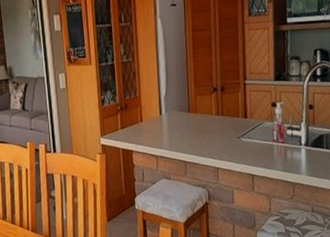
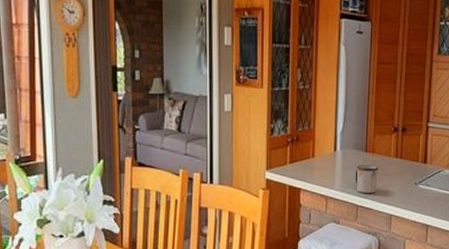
mug: none [181,124,203,151] -> present [355,165,379,194]

